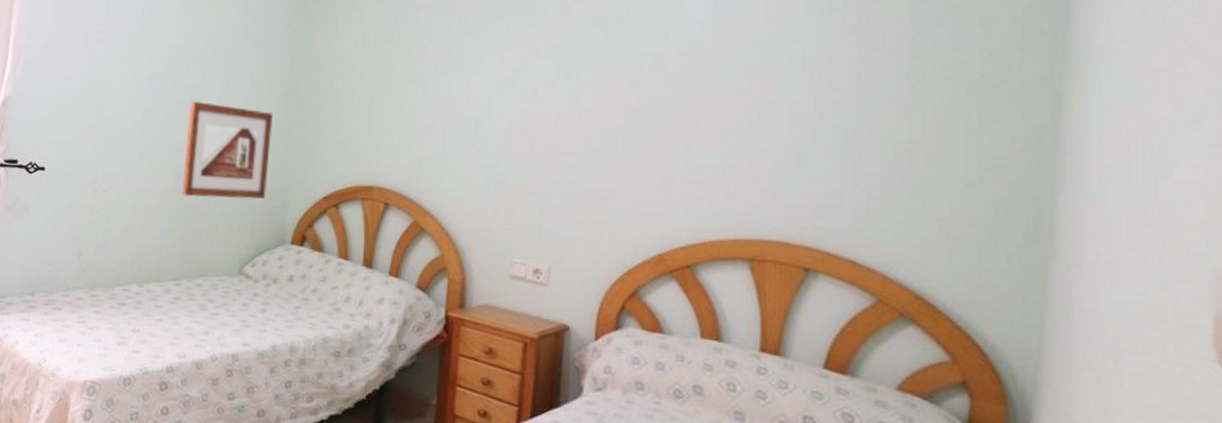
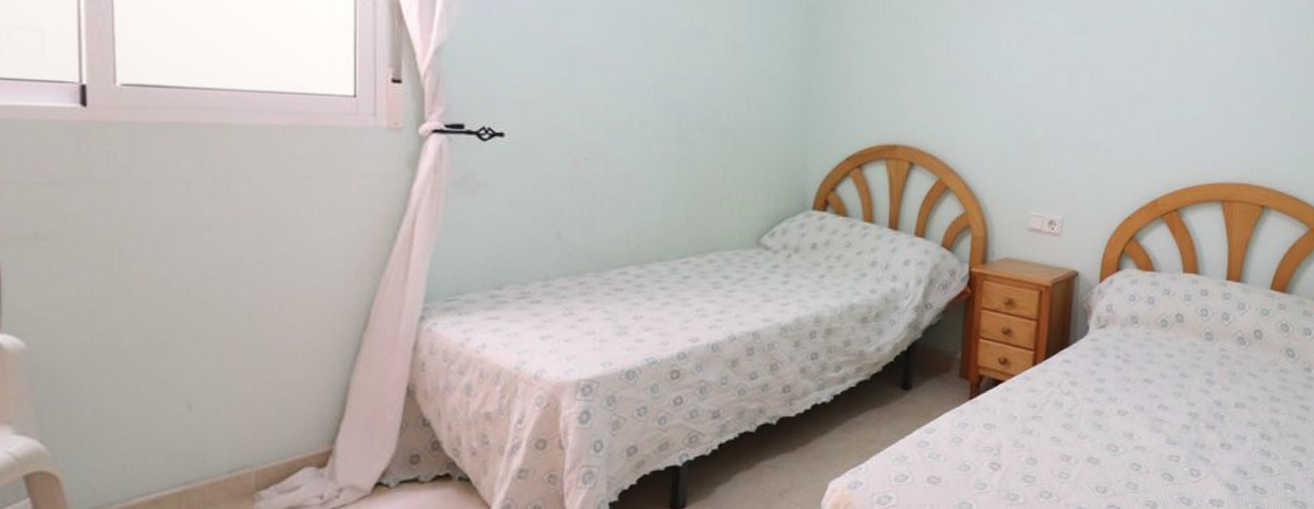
picture frame: present [182,101,273,199] -> none [685,52,789,163]

